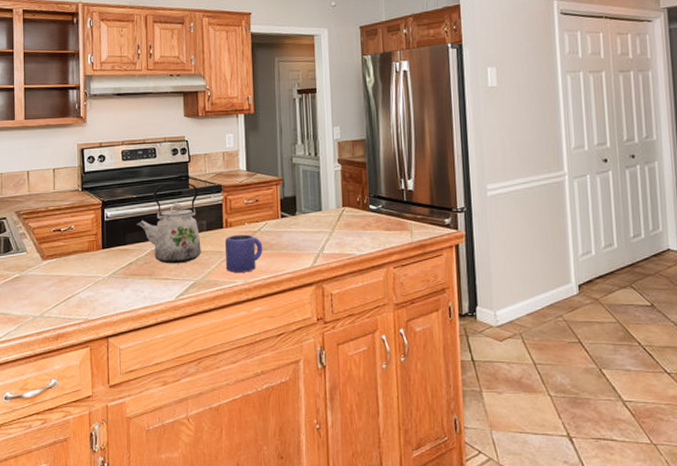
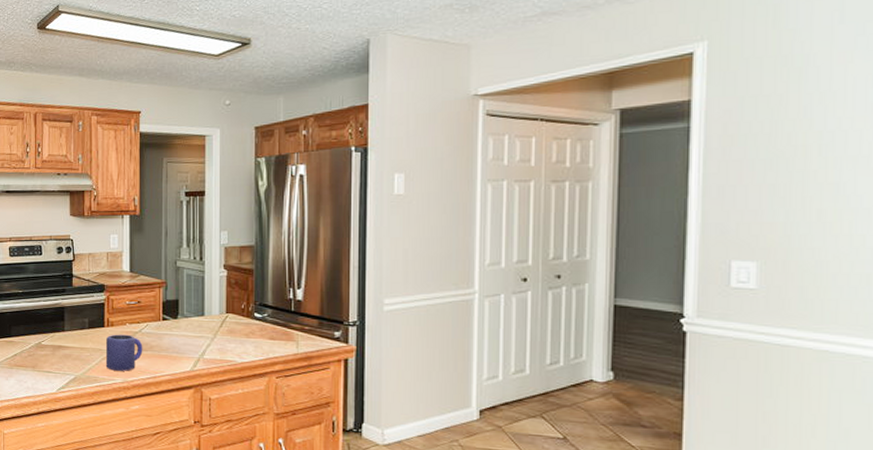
kettle: present [135,182,201,264] -> none [21,279,83,359]

